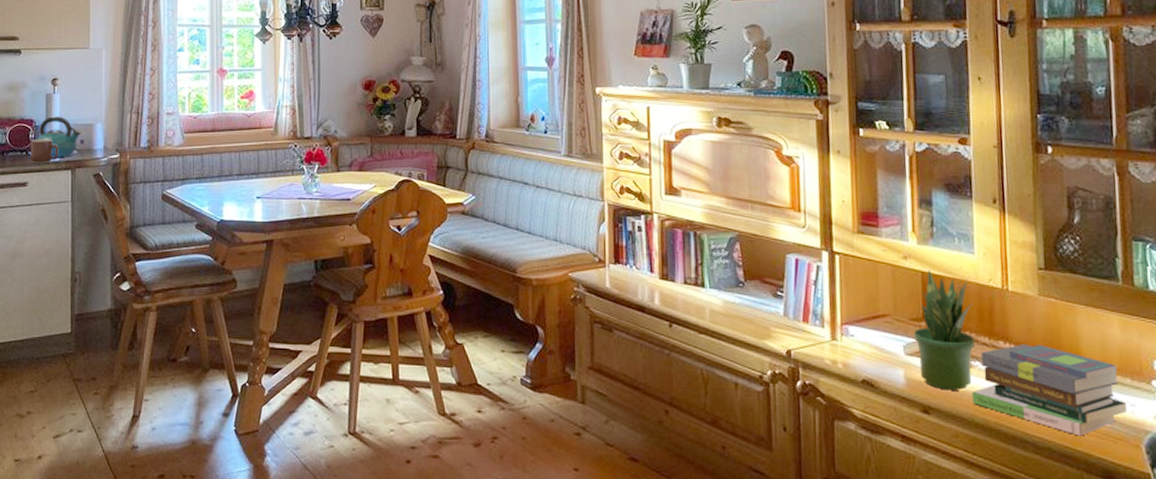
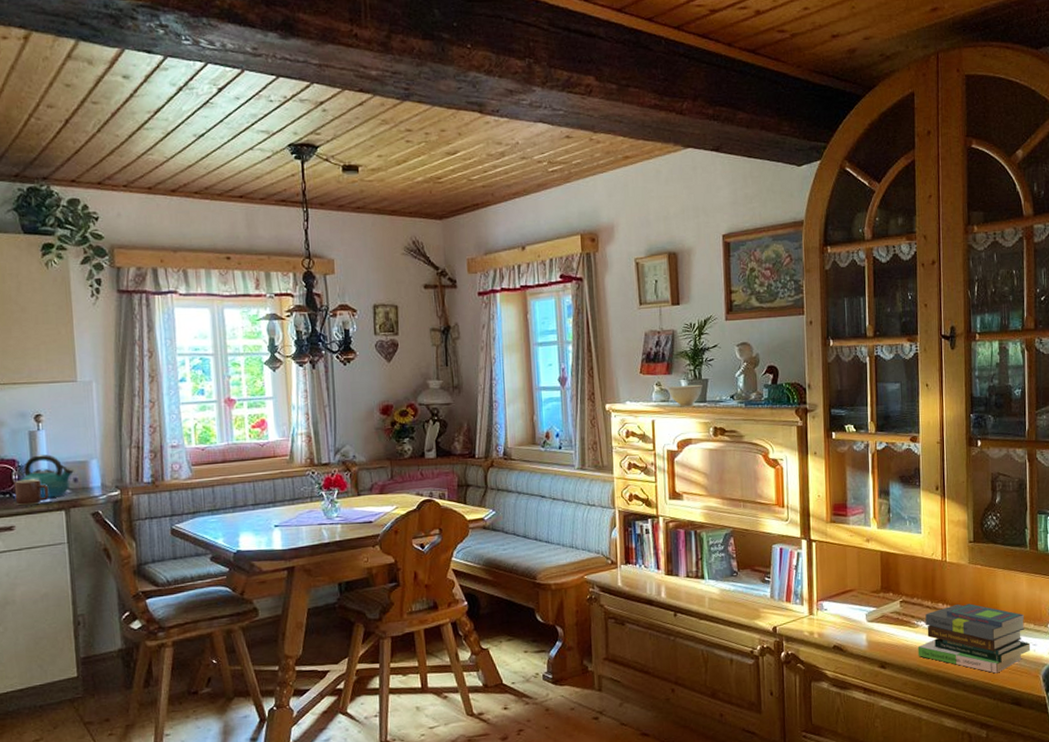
bowl: none [664,69,705,94] -> present [667,384,703,407]
planter: present [913,270,976,390] -> none [873,549,921,648]

